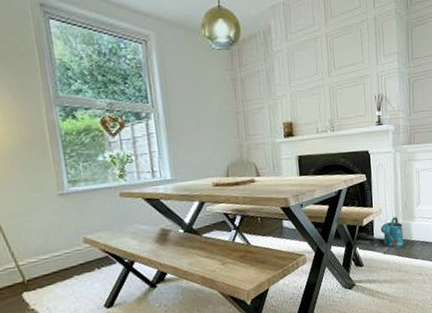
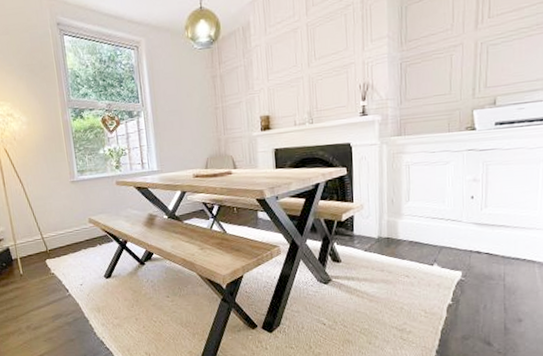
watering can: present [380,217,404,248] -> none [361,213,389,246]

